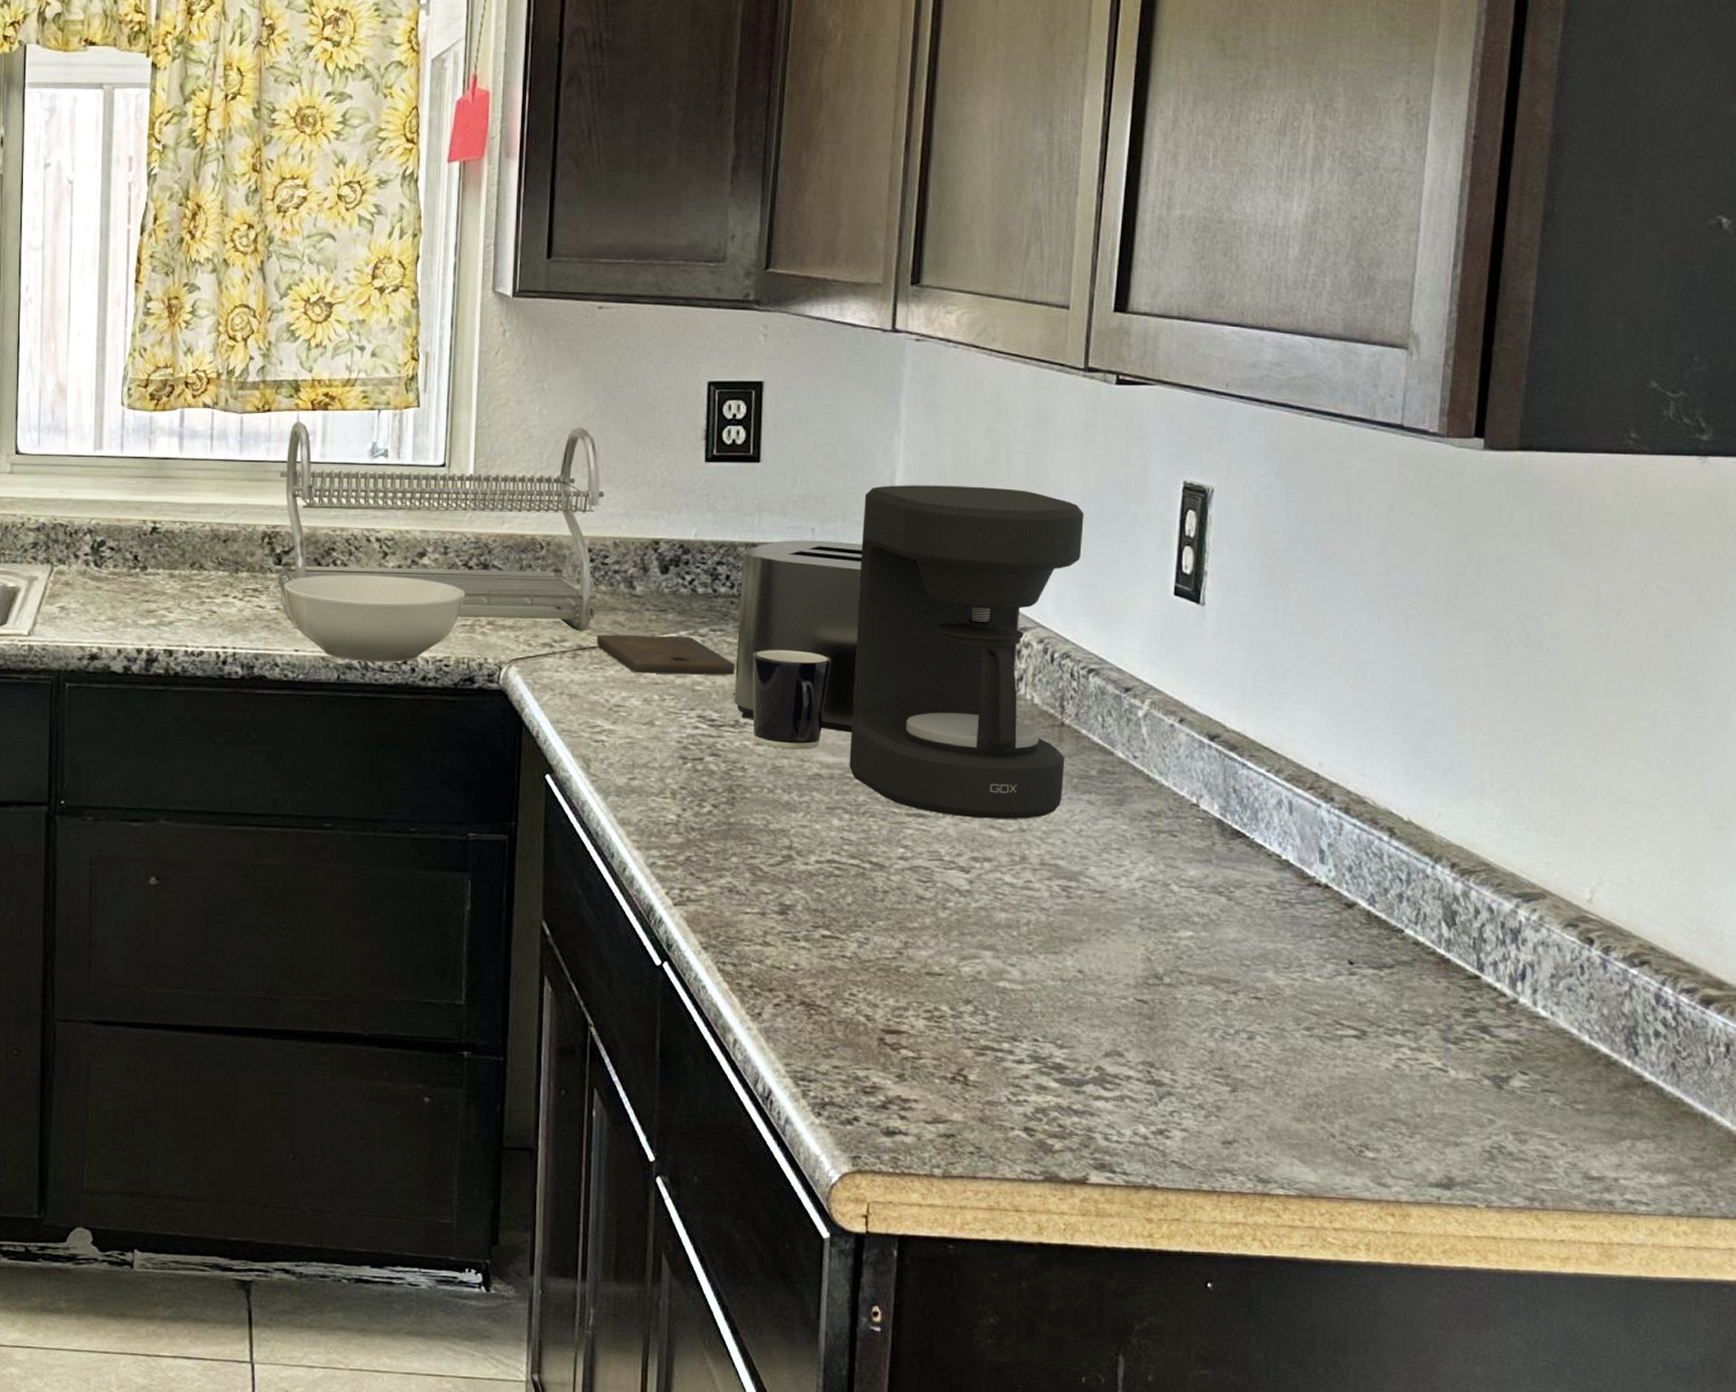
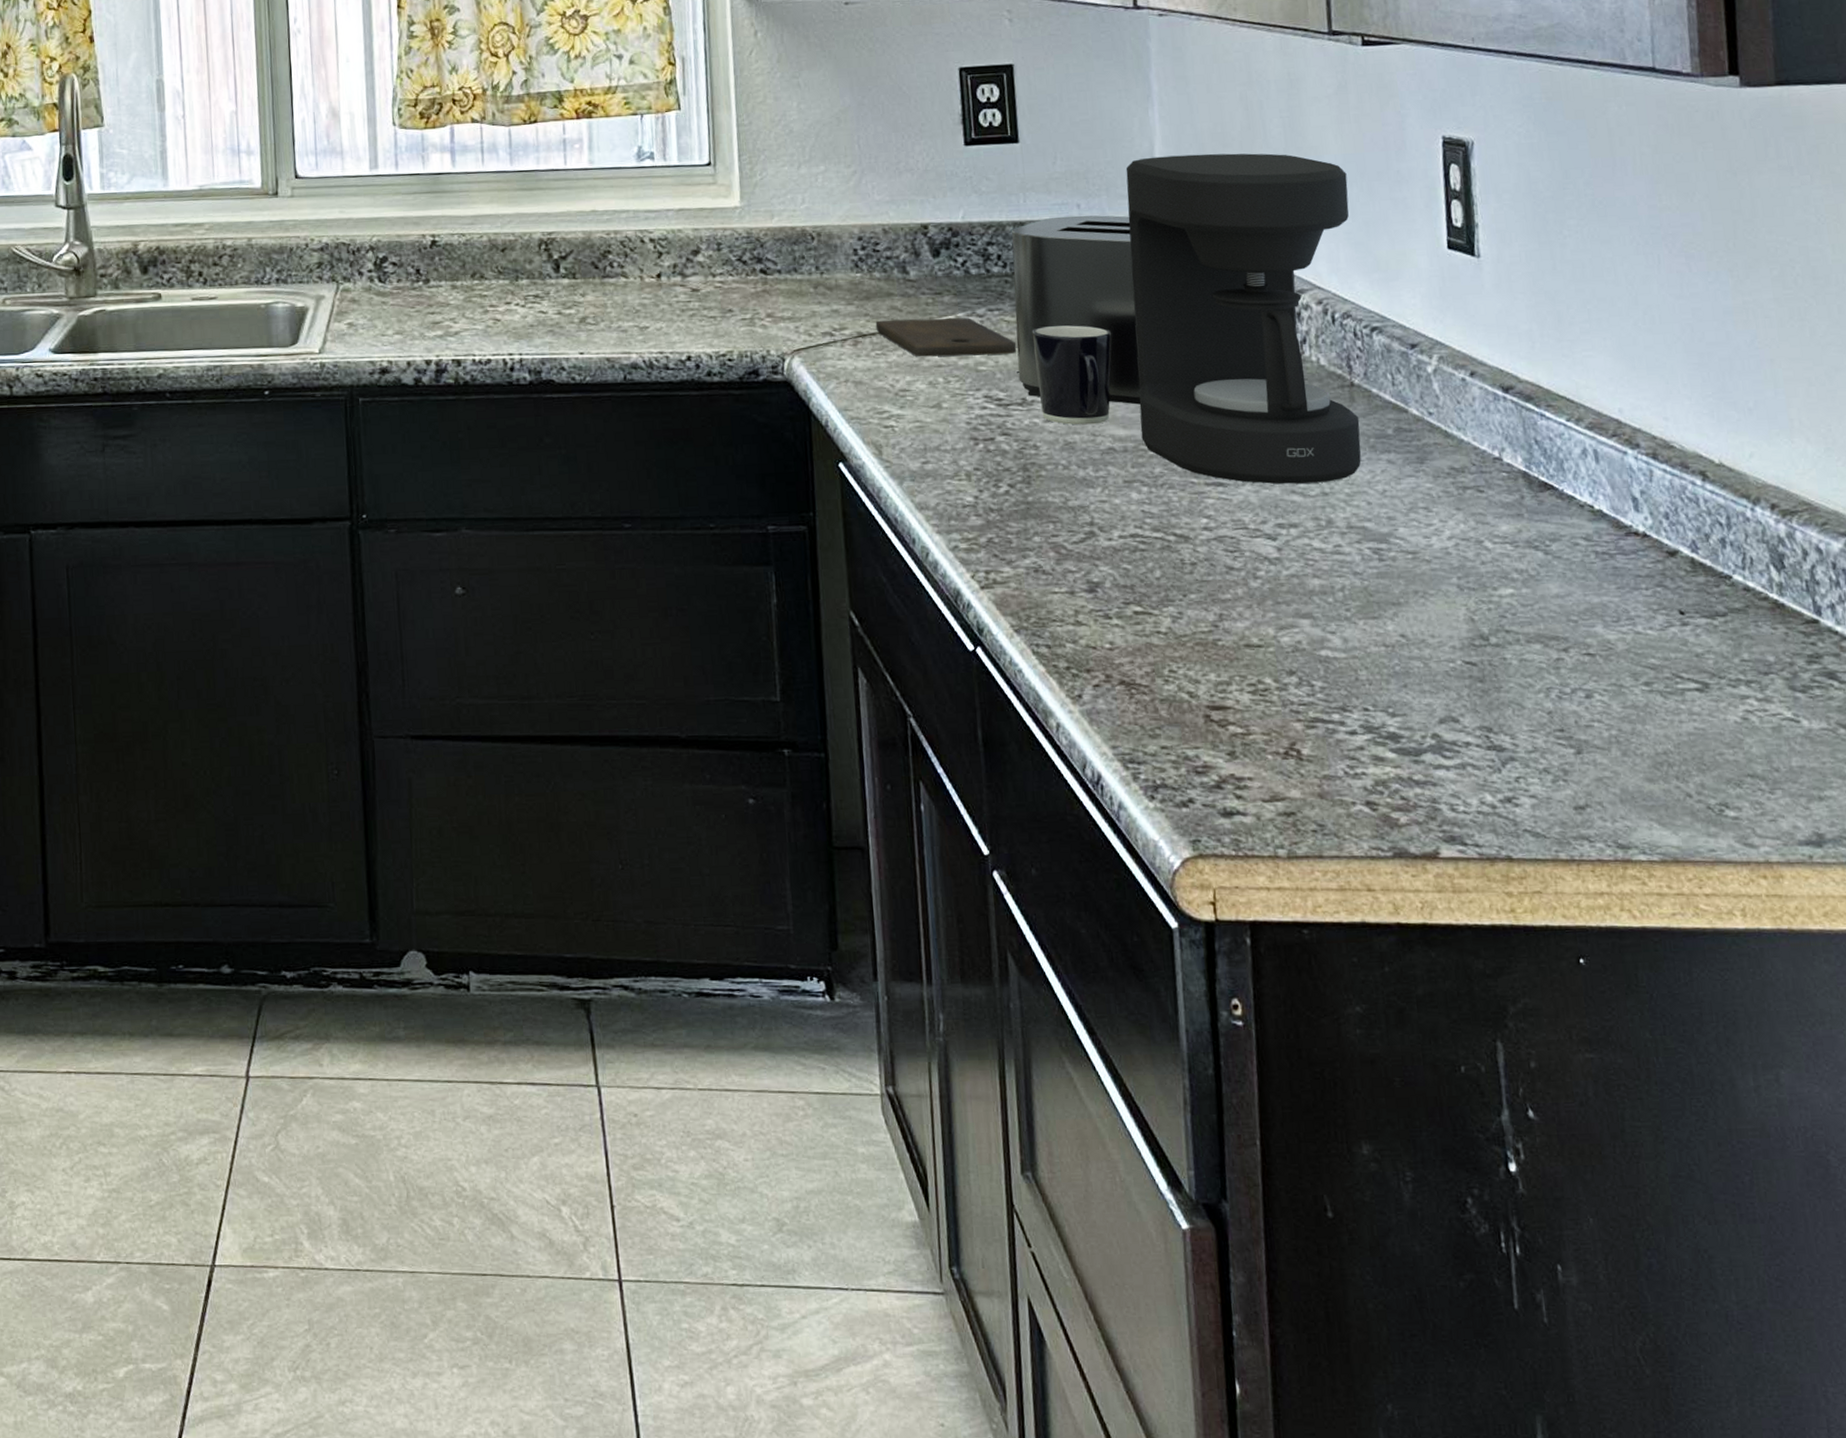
dish rack: present [275,422,605,632] -> none [550,119,872,327]
bowl: present [283,575,465,663] -> none [563,275,742,361]

